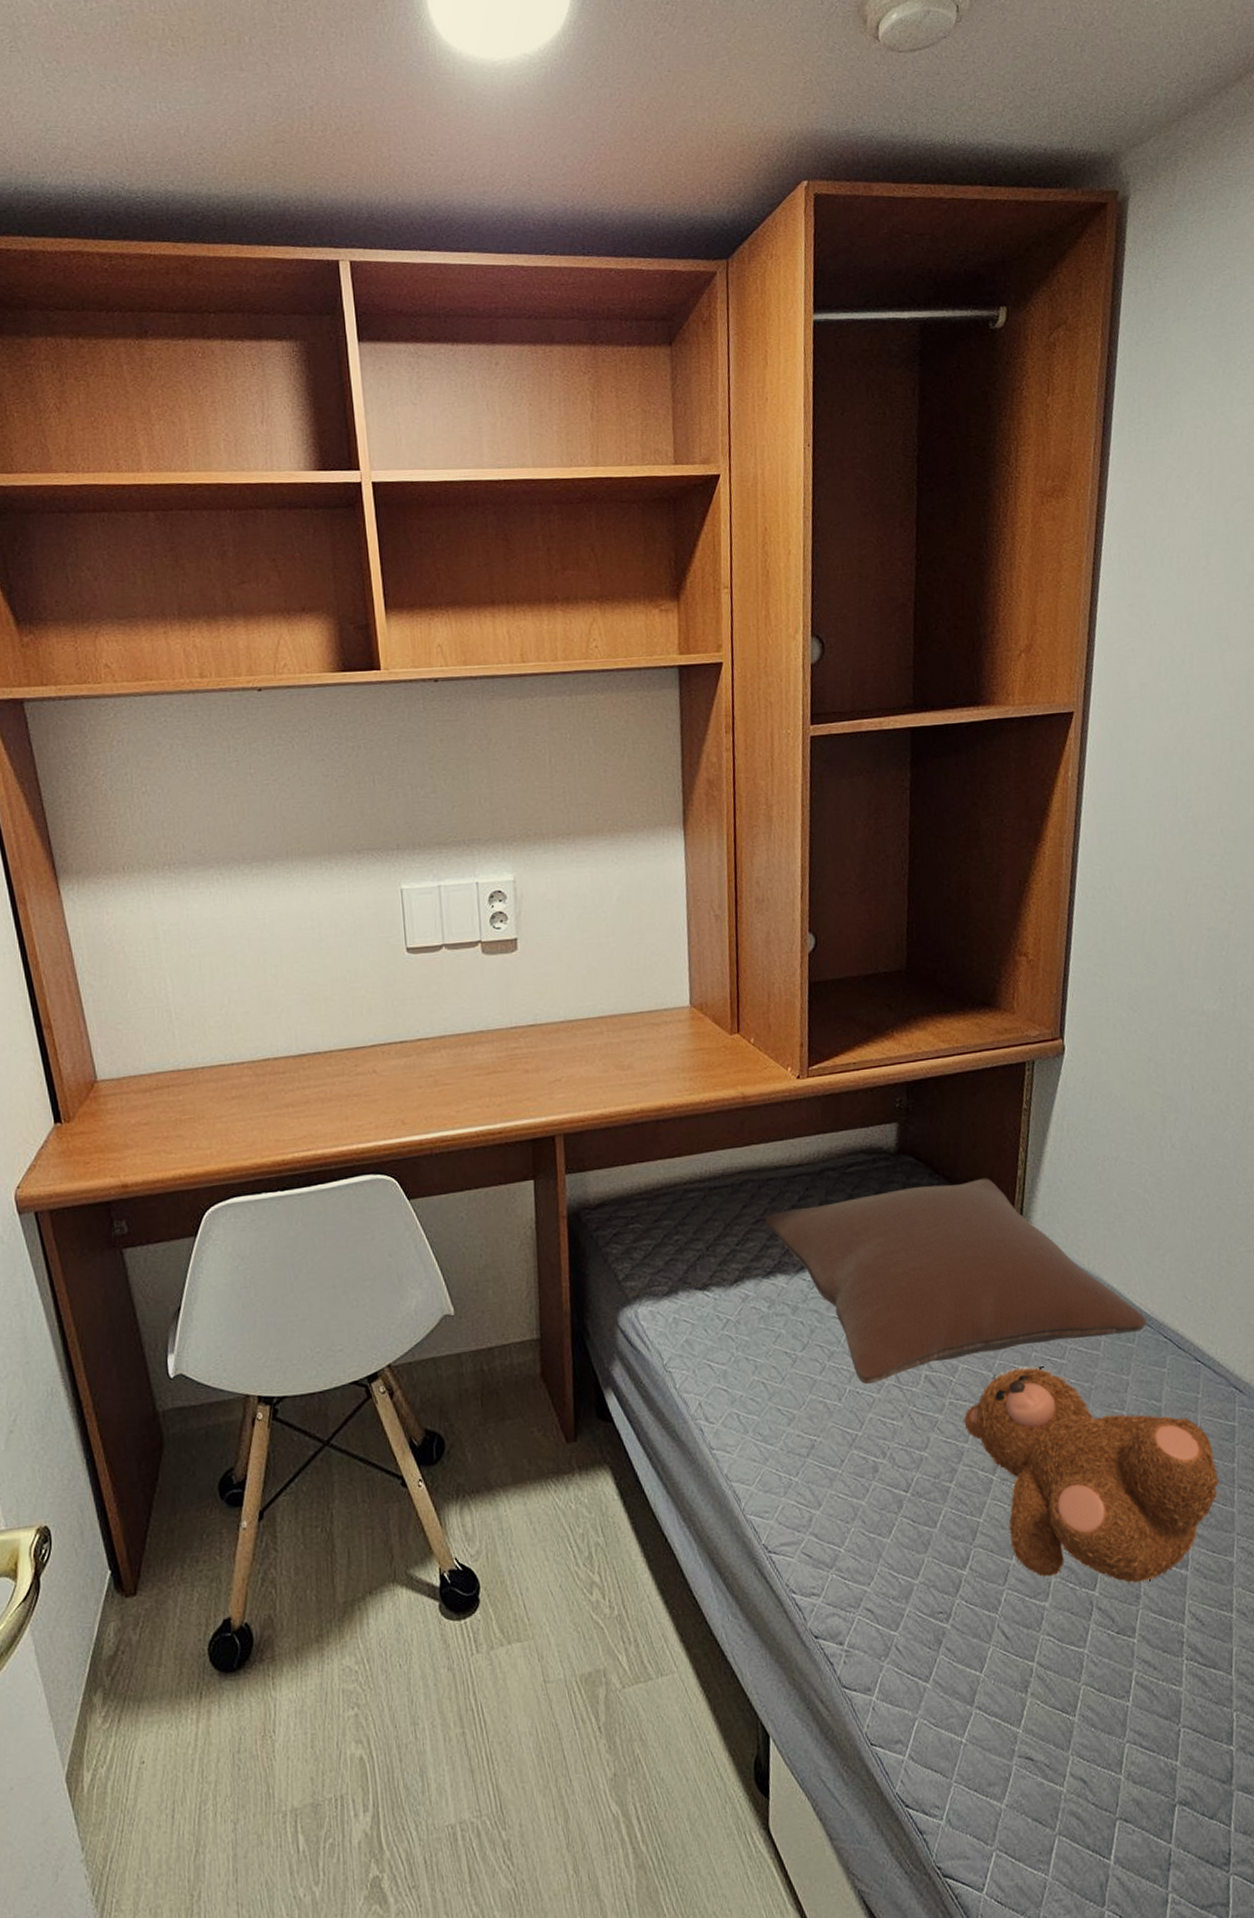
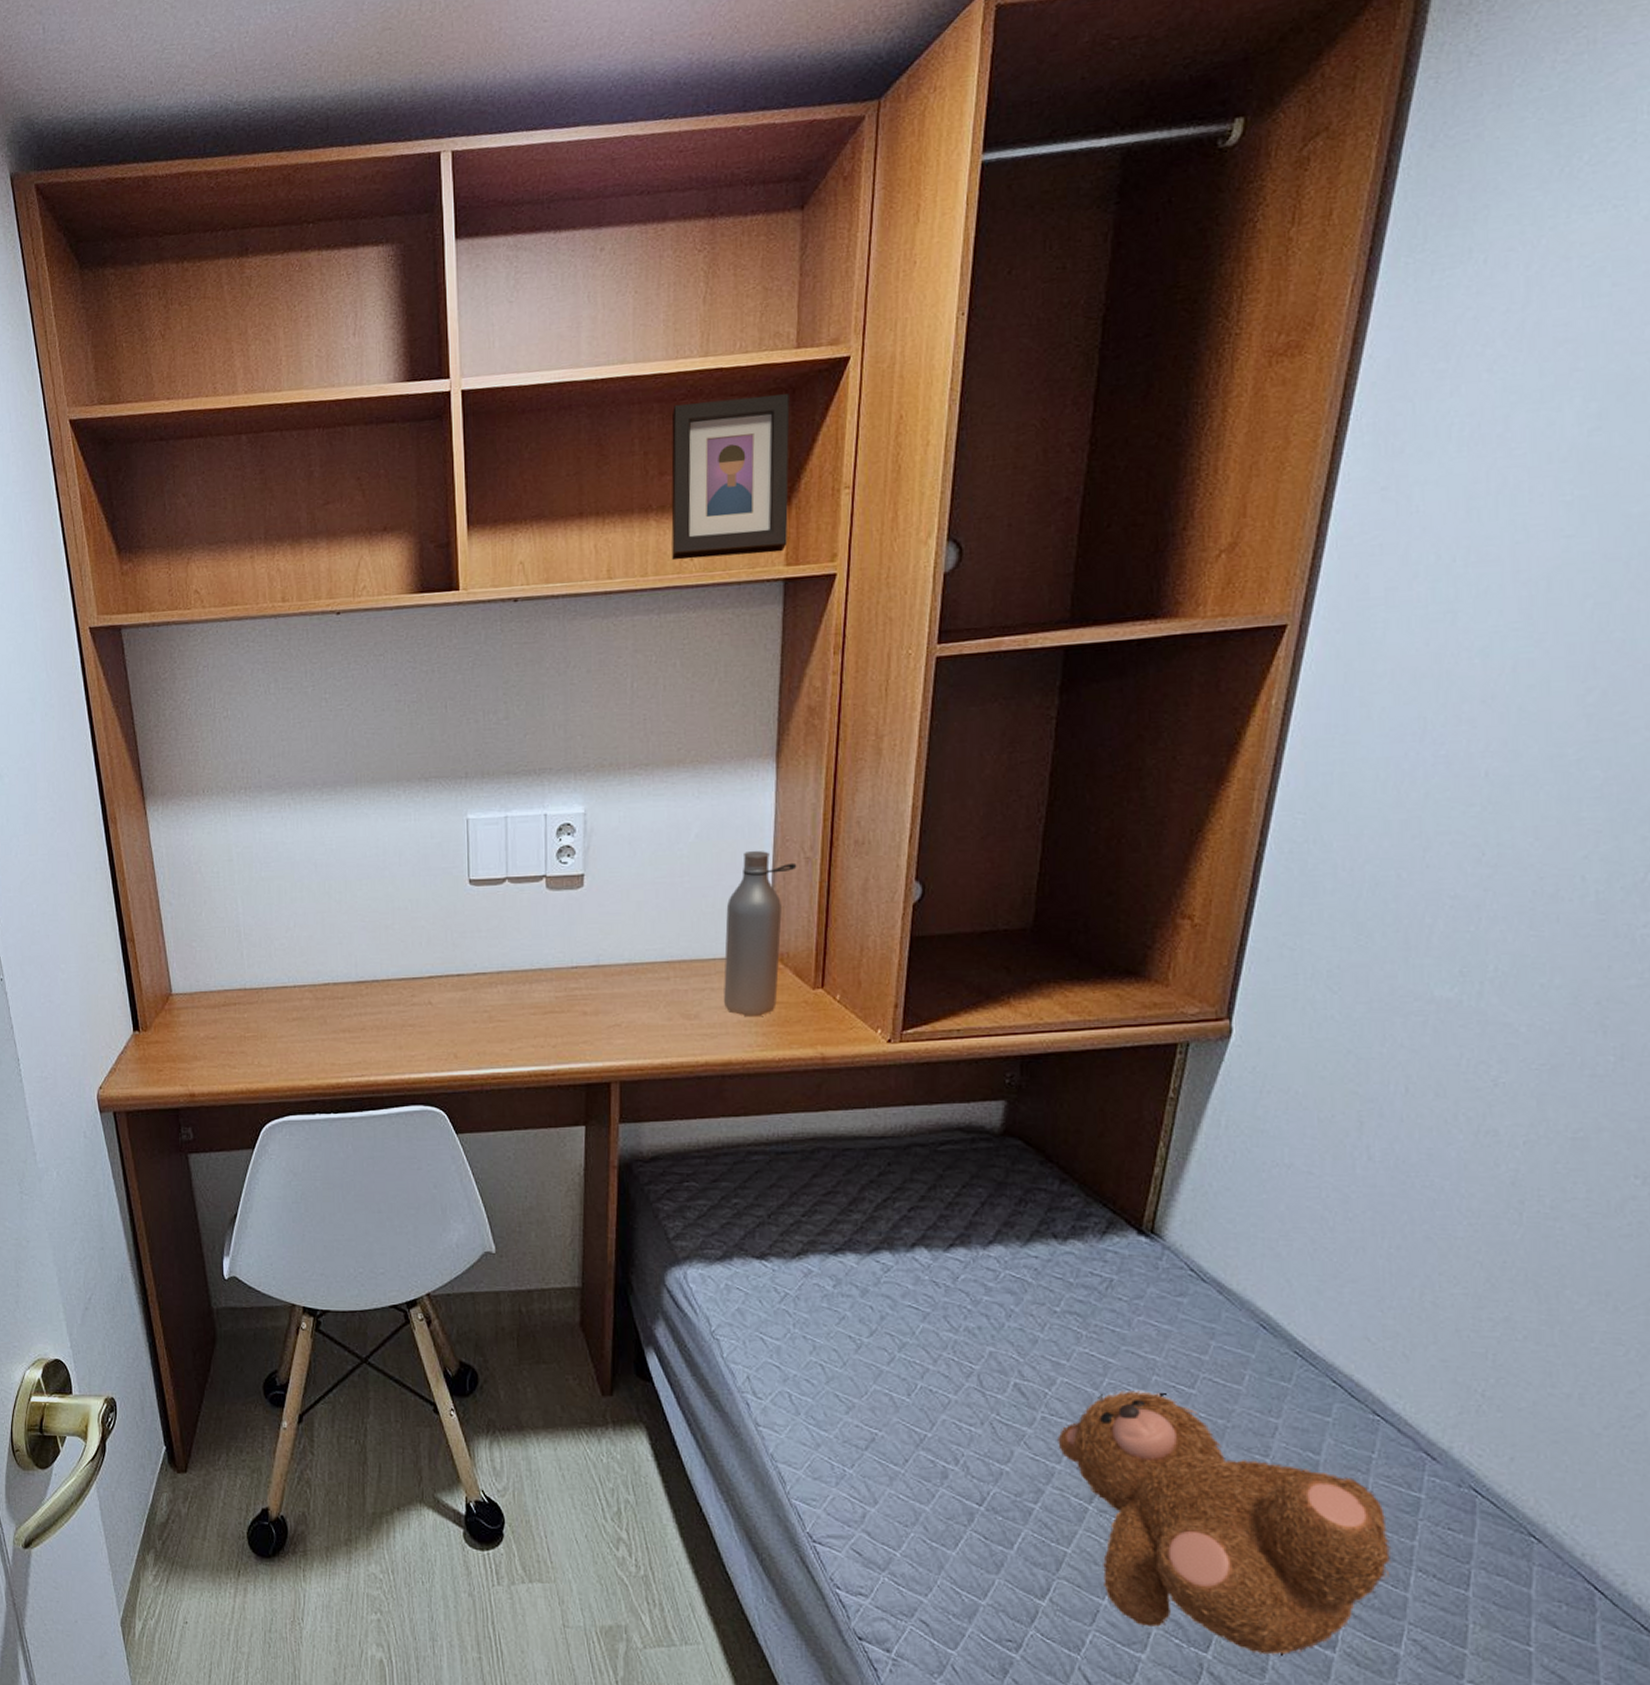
picture frame: none [570,503,679,647] -> present [671,394,790,561]
water bottle: none [649,910,708,1065] -> present [724,851,797,1018]
pillow: present [765,1178,1148,1384] -> none [837,1172,1311,1383]

